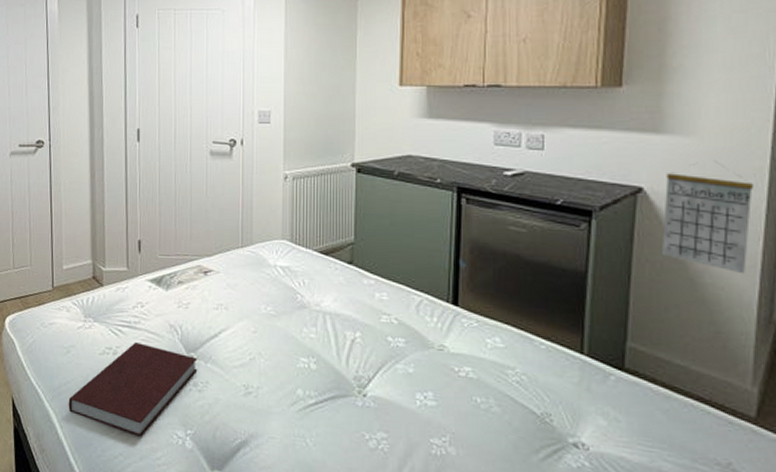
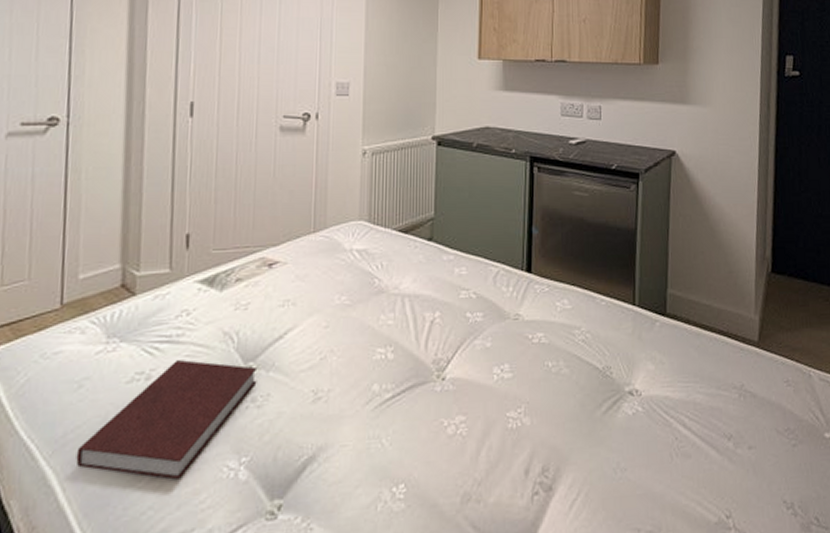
calendar: present [661,161,755,274] -> none [690,127,750,221]

